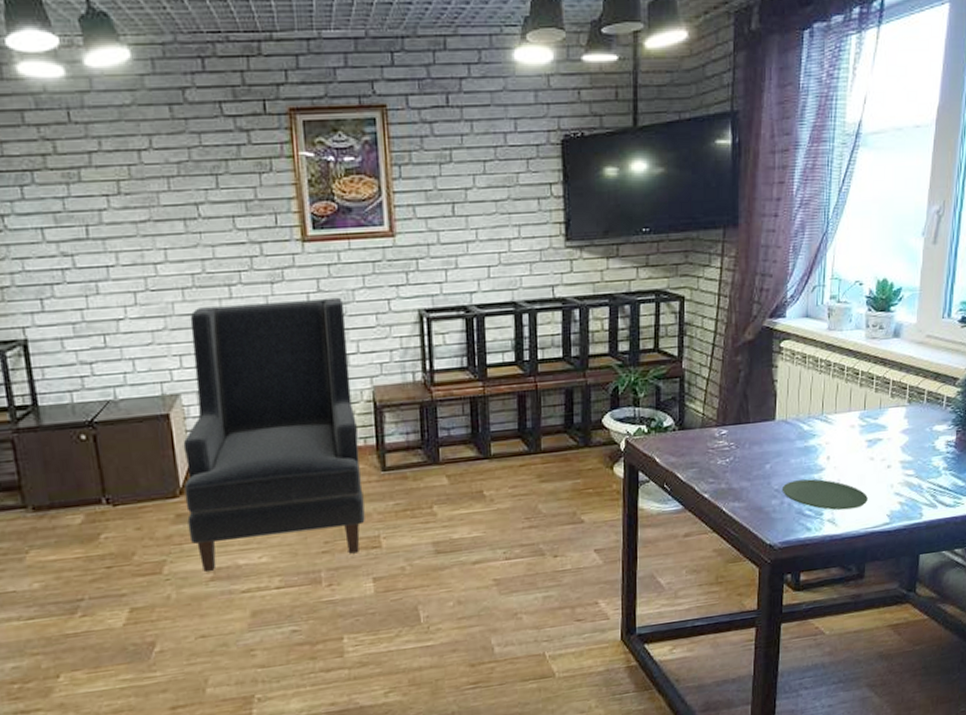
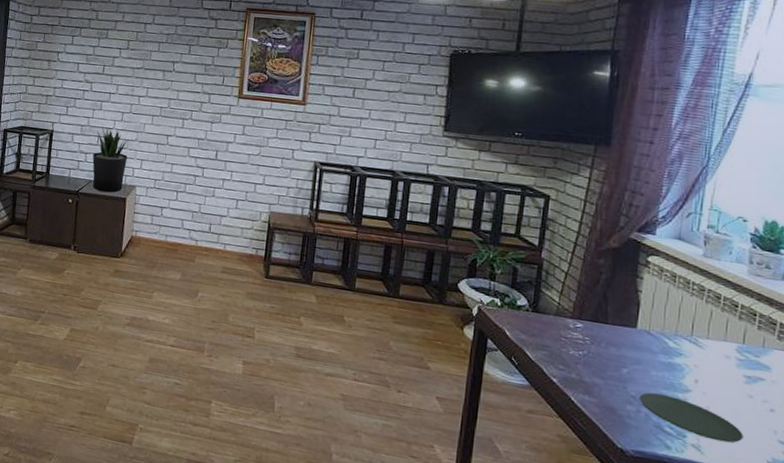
planter: none [100,316,161,414] -> present [92,124,128,193]
chair: present [183,297,365,572] -> none [120,130,260,337]

